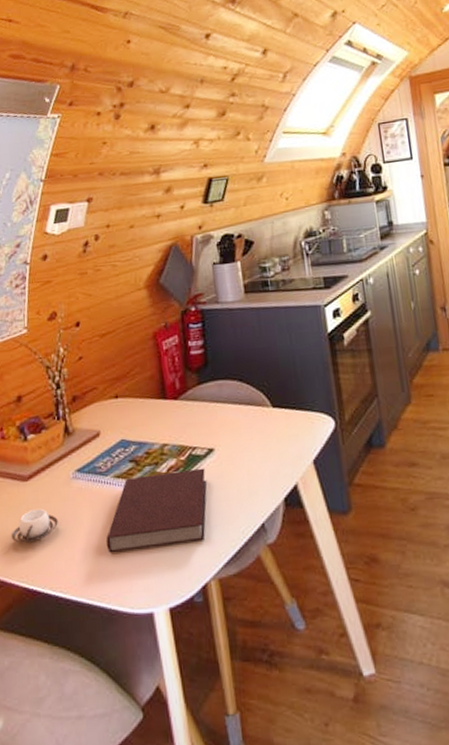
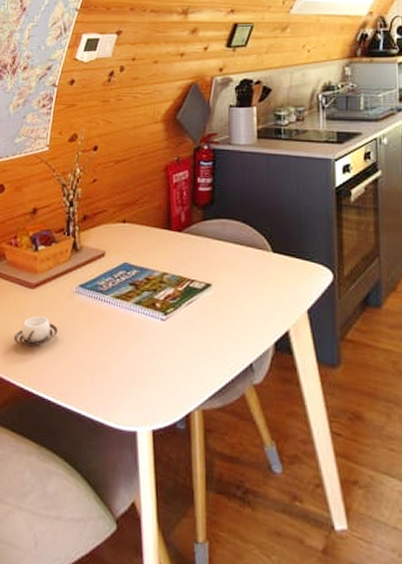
notebook: present [106,468,207,553] -> none [100,300,202,371]

